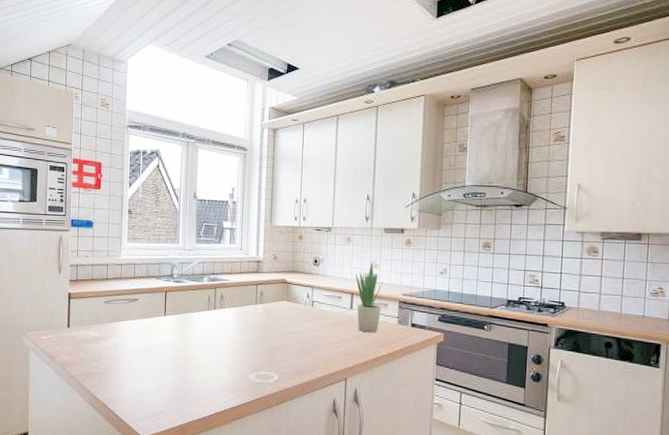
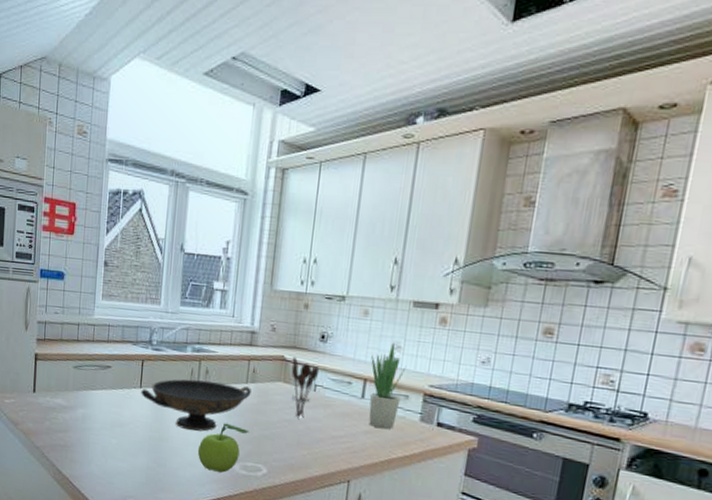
decorative bowl: none [165,305,260,349] -> present [141,379,251,432]
fruit: none [217,339,261,383] -> present [197,423,250,473]
utensil holder: none [292,279,315,331] -> present [291,357,320,419]

